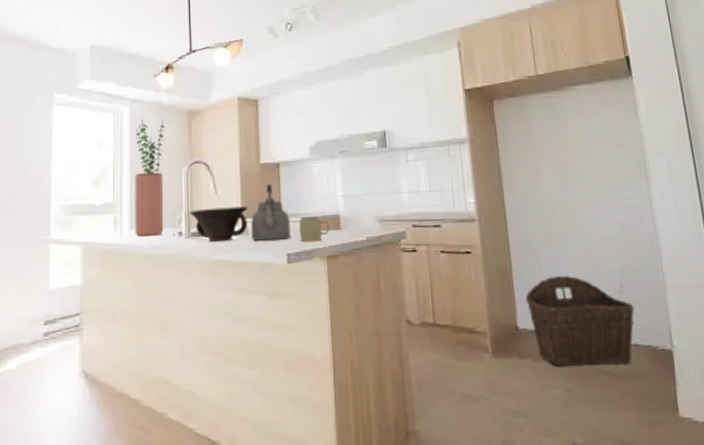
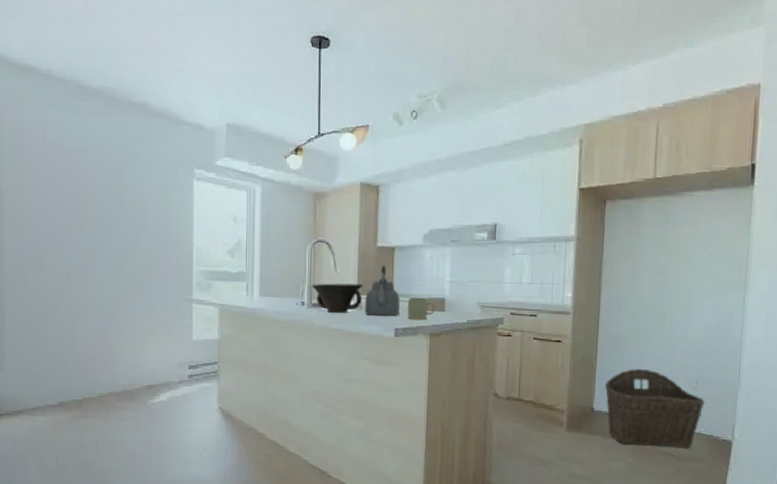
vase: present [135,119,166,237] -> none [264,198,293,304]

